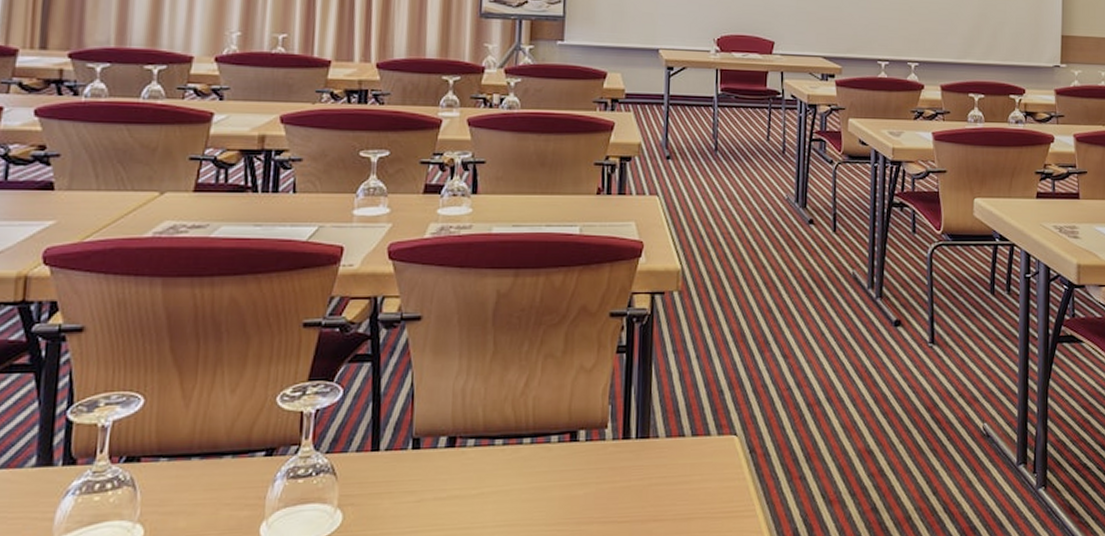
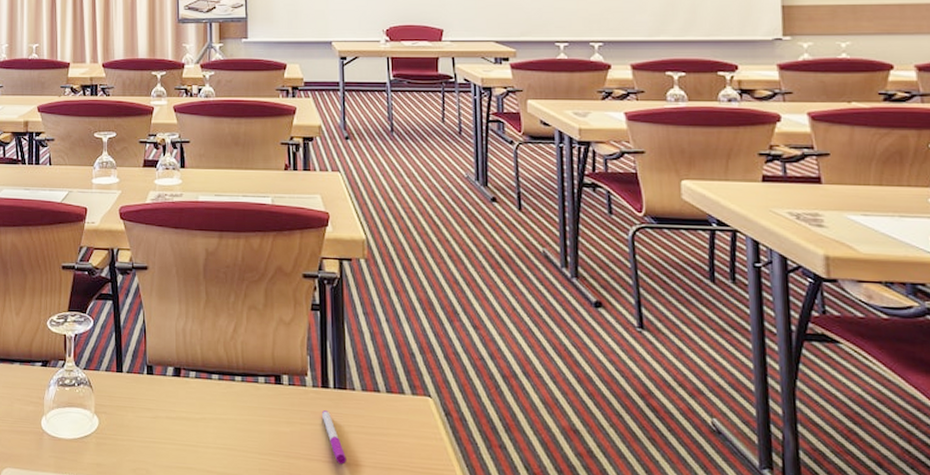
pen: none [620,464,644,523] -> present [321,410,346,465]

